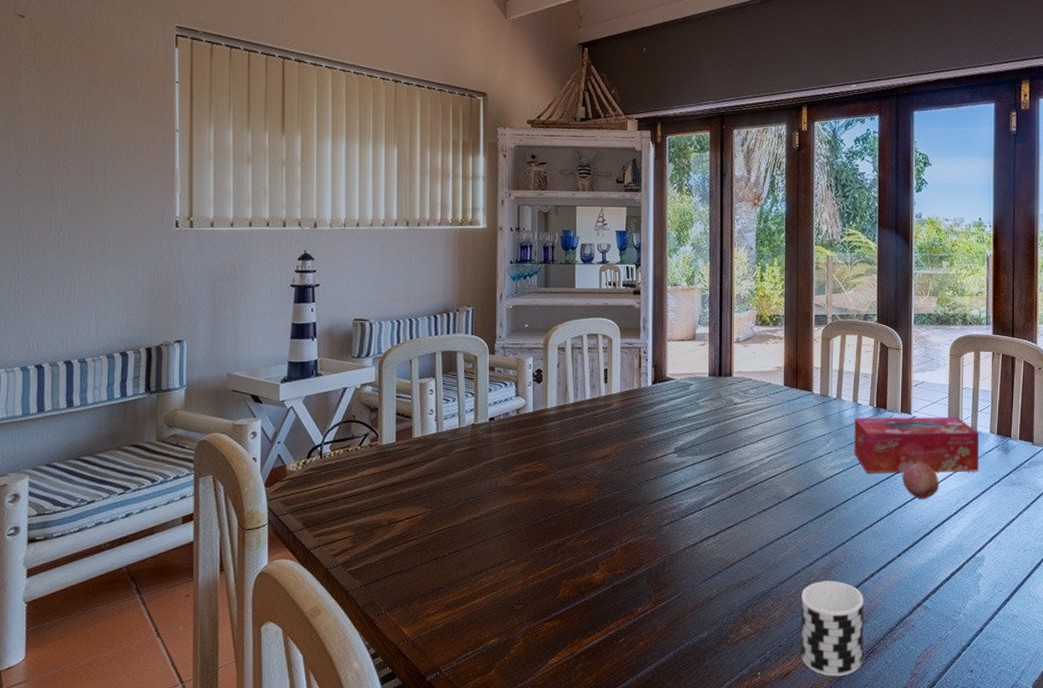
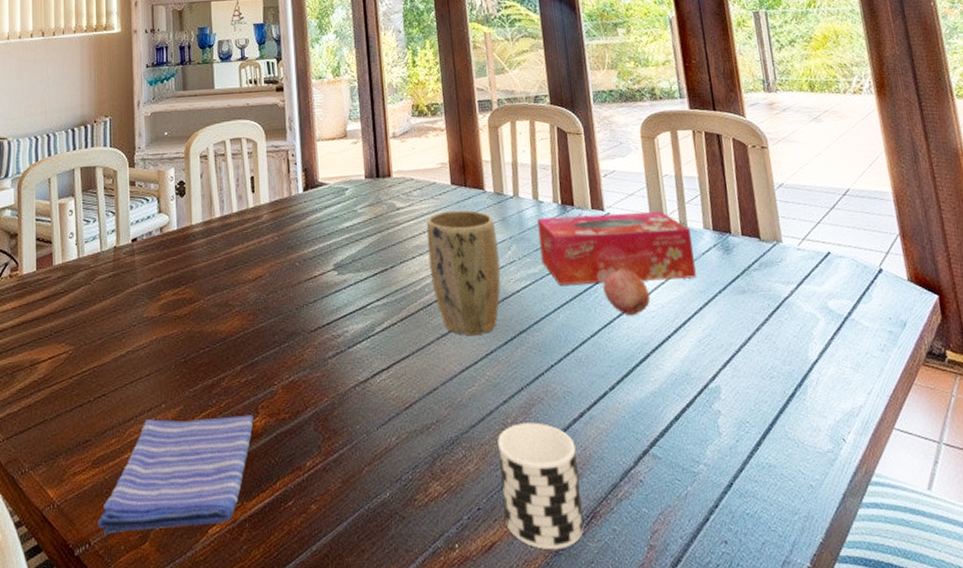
dish towel: none [448,570,594,663] -> present [97,415,254,533]
plant pot: none [758,407,819,510] -> present [426,210,501,335]

